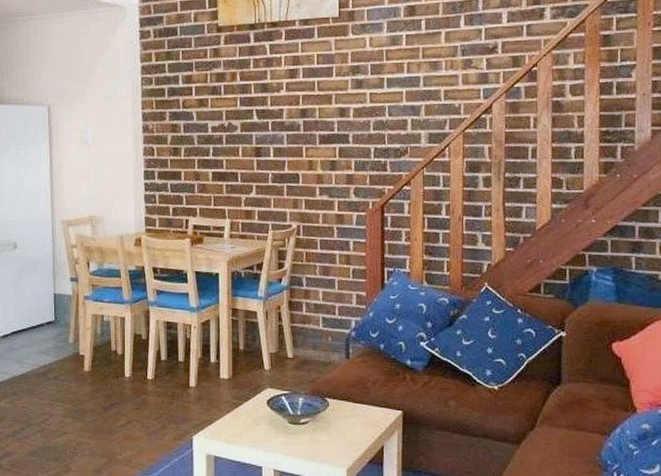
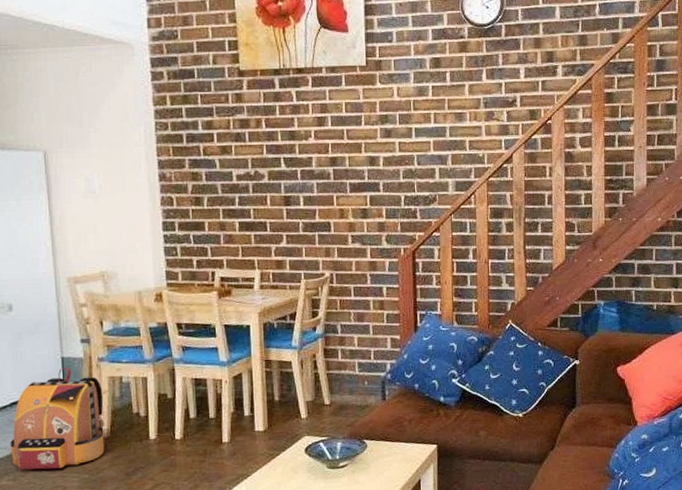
backpack: none [9,303,87,396] -> present [10,367,105,470]

